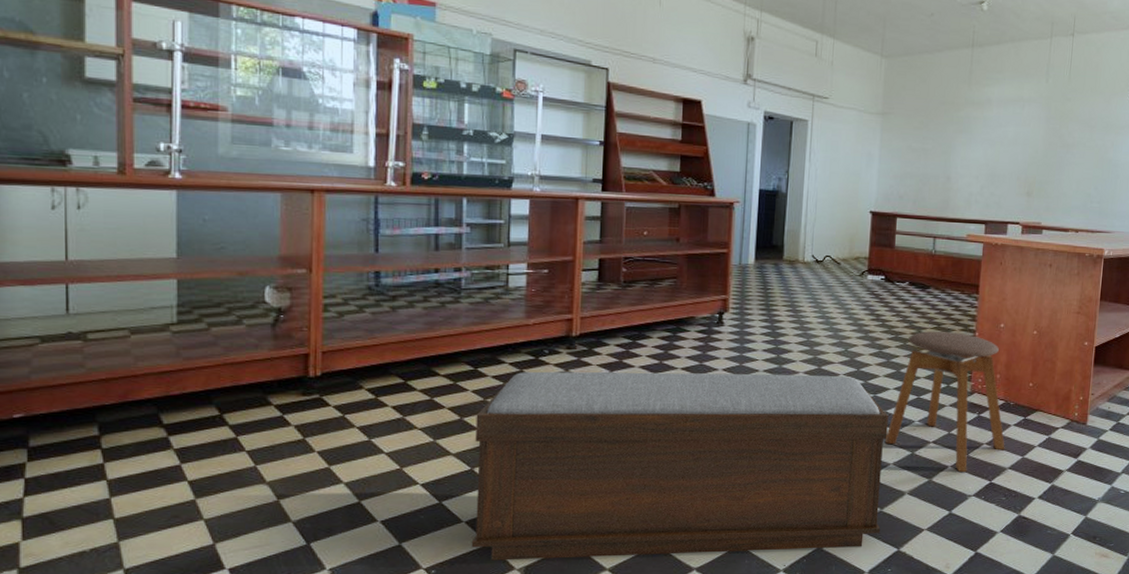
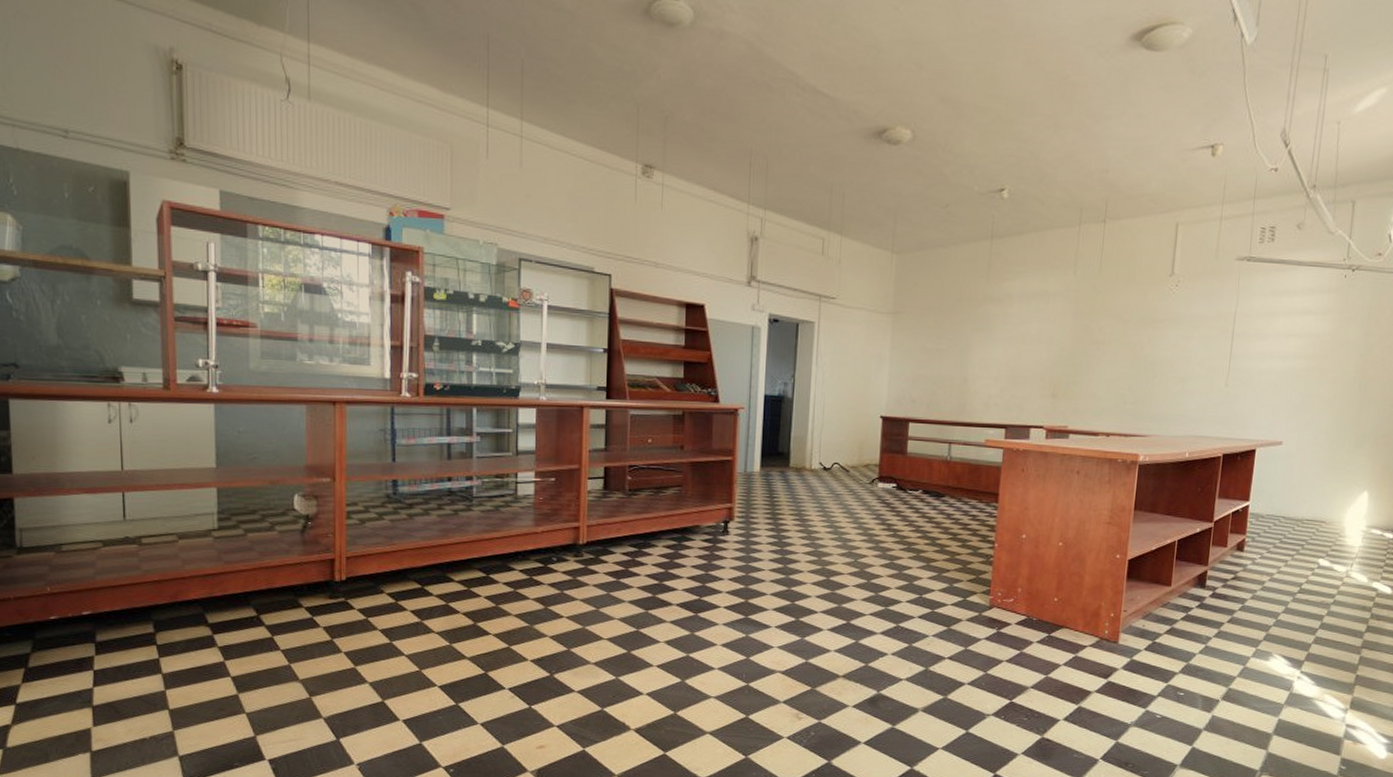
bench: present [471,371,889,561] -> none [486,578,901,764]
stool: present [884,330,1005,472] -> none [896,541,1027,690]

